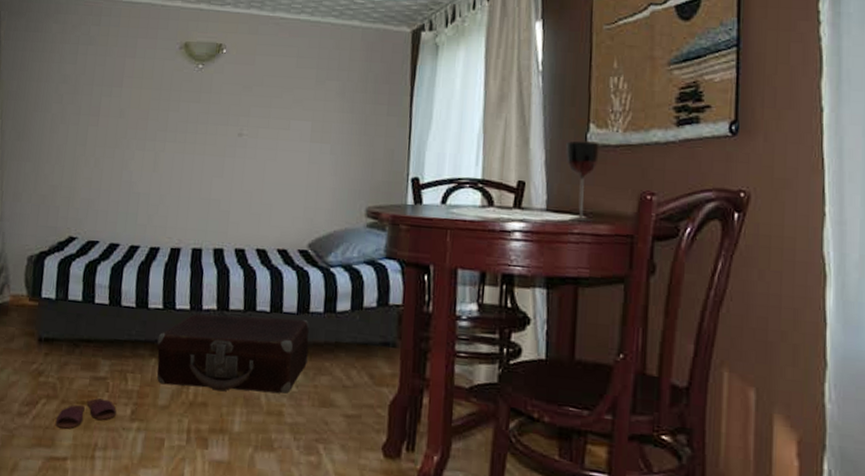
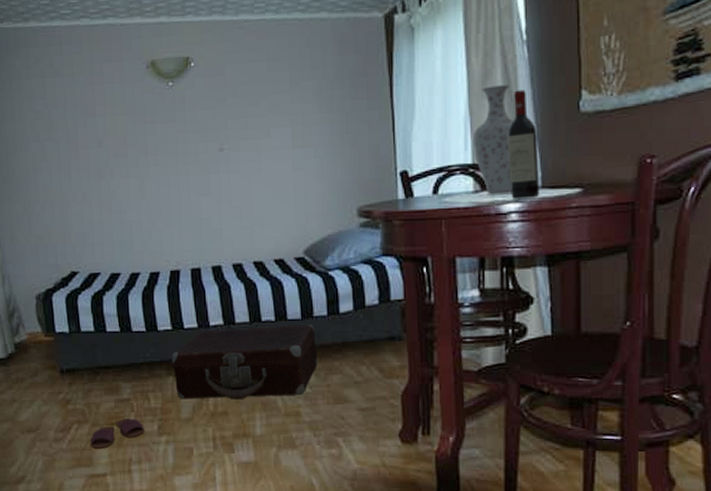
vase: none [484,108,524,213] -> present [473,85,513,196]
wine bottle: none [516,115,546,220] -> present [507,89,539,200]
wineglass: present [566,141,599,222] -> none [558,109,595,194]

